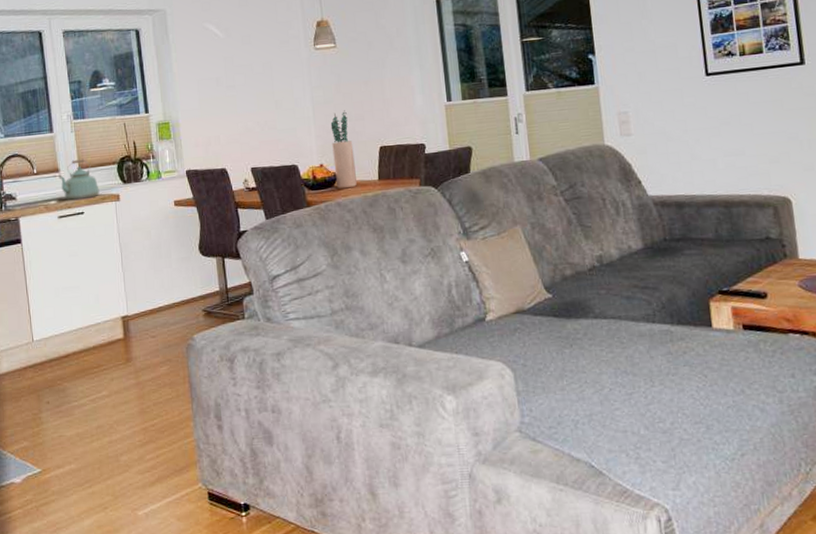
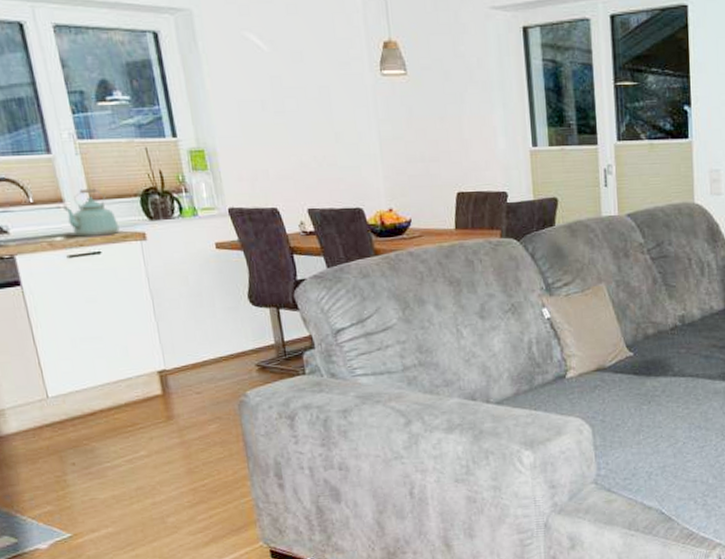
vase: present [330,110,357,189] -> none [400,149,431,238]

